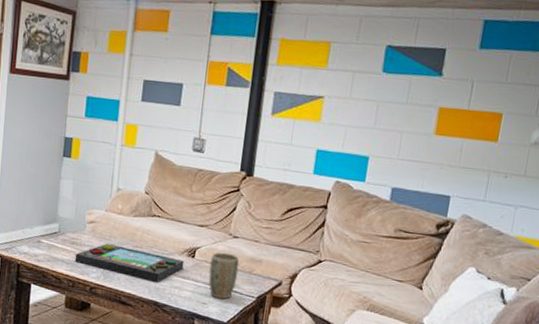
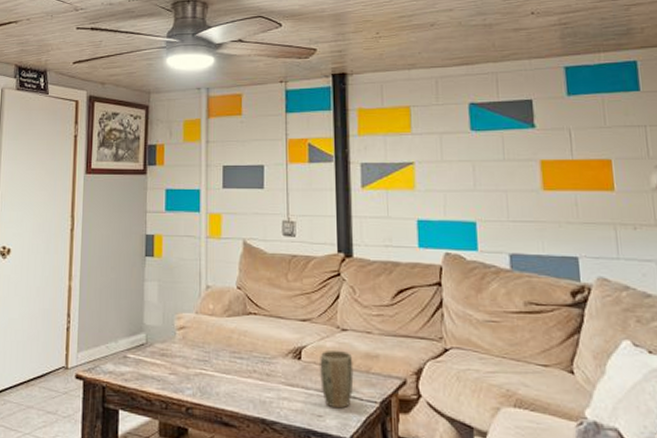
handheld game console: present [74,243,184,282] -> none [166,351,290,394]

